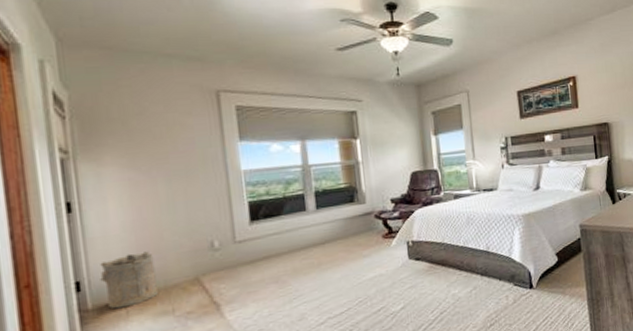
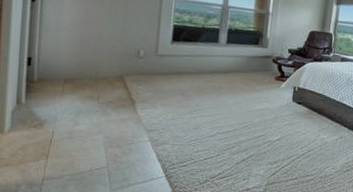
laundry hamper: present [100,251,158,309] -> none [47,44,91,87]

